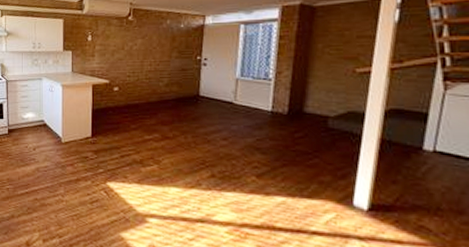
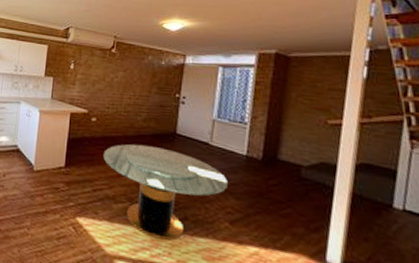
dining table: none [128,109,253,198] -> present [103,144,228,242]

